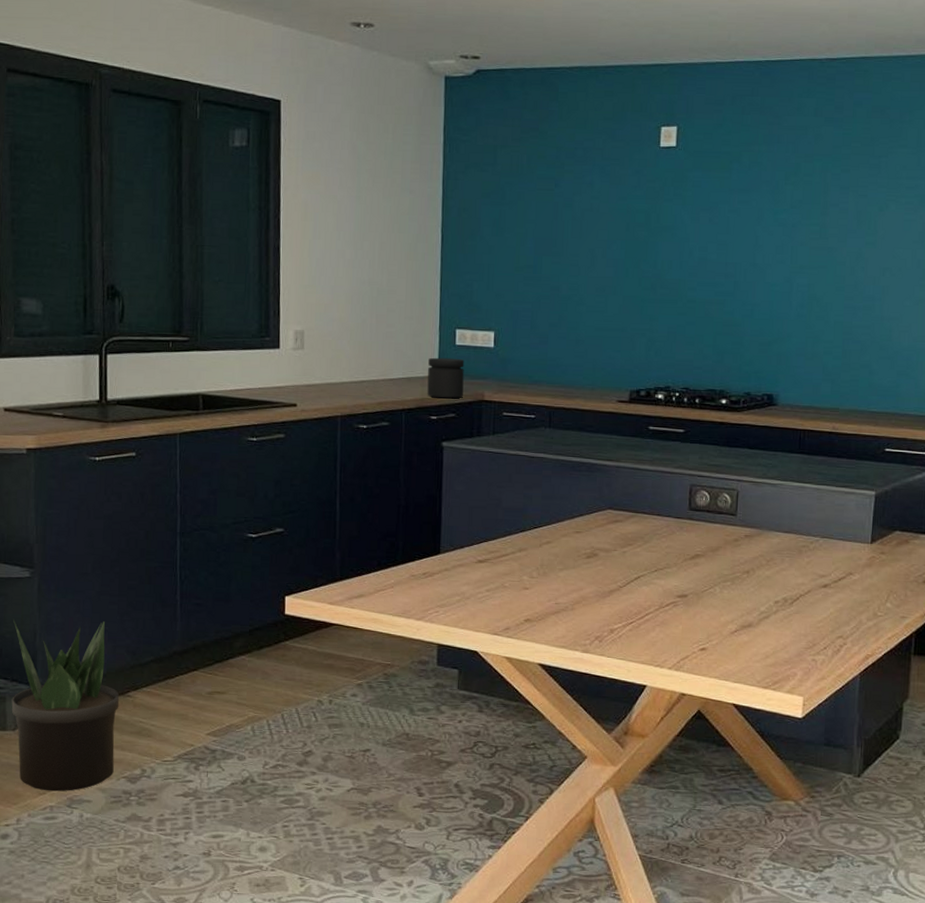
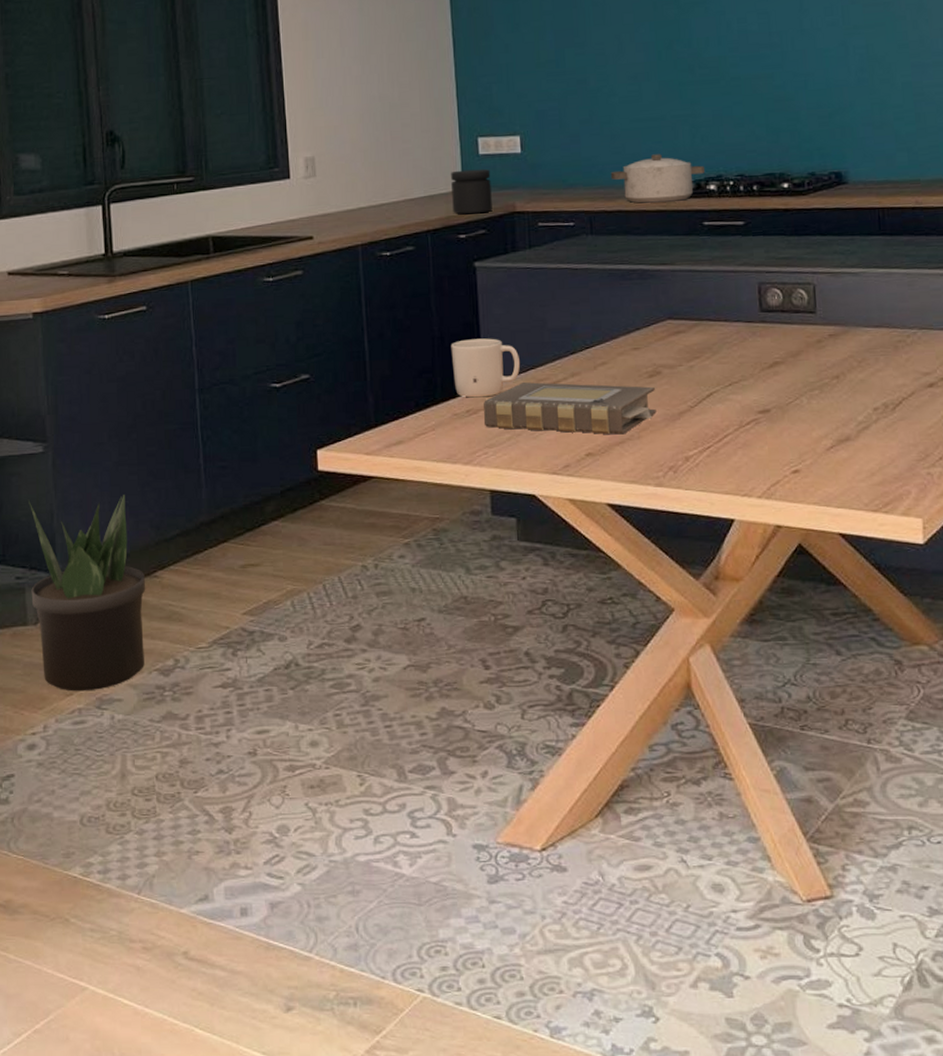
mug: none [414,510,475,563] -> present [451,338,521,398]
book: none [438,553,591,606] -> present [484,382,656,435]
cooking pot: none [571,361,655,406] -> present [610,154,704,203]

